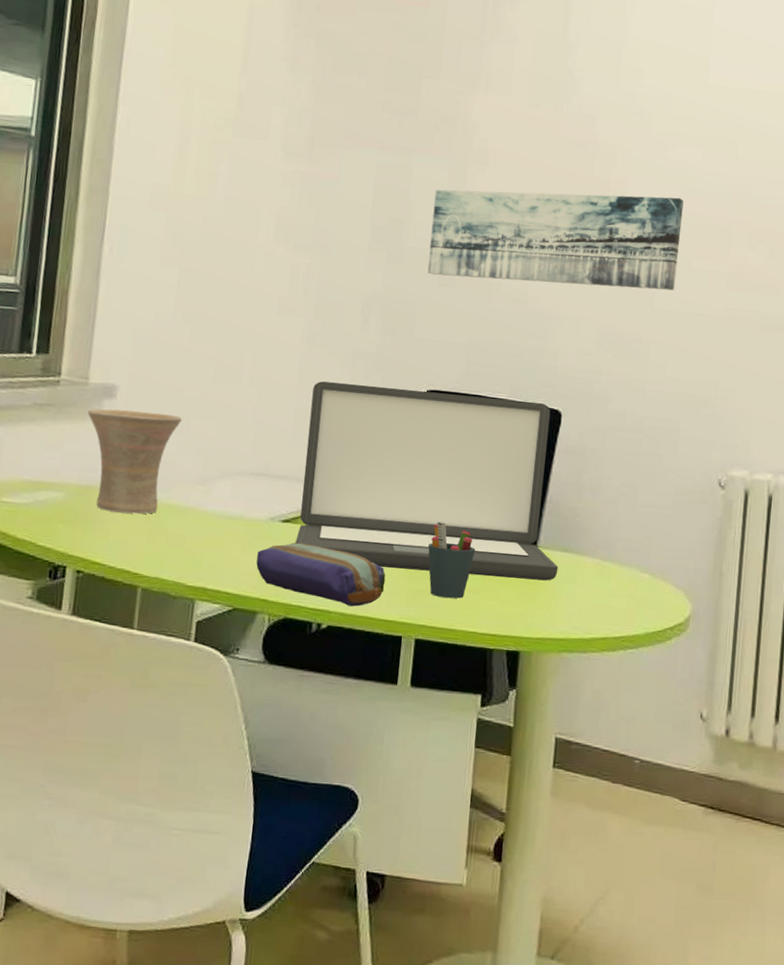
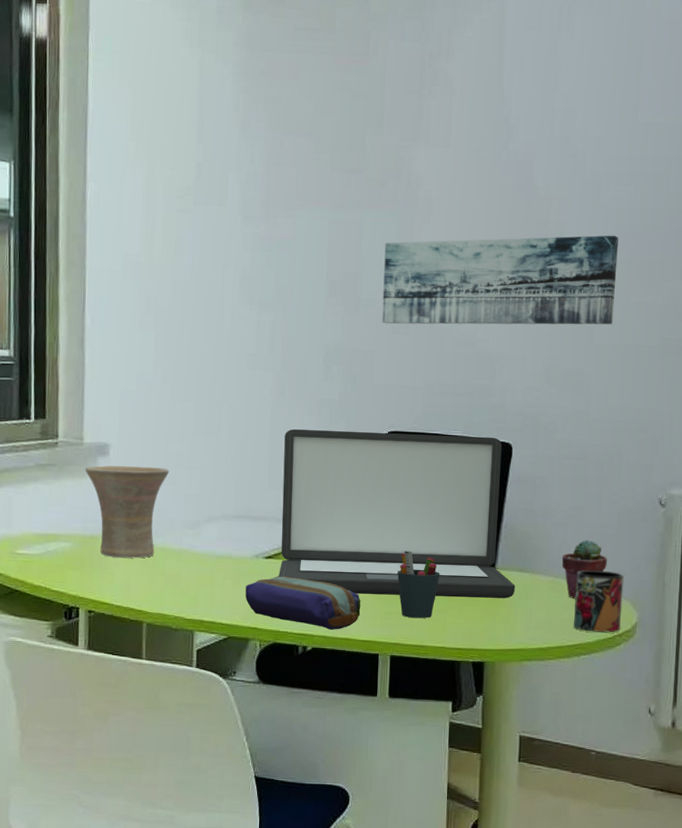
potted succulent: none [610,520,660,586] -> present [561,539,607,599]
mug: none [620,553,679,625] -> present [573,570,625,633]

